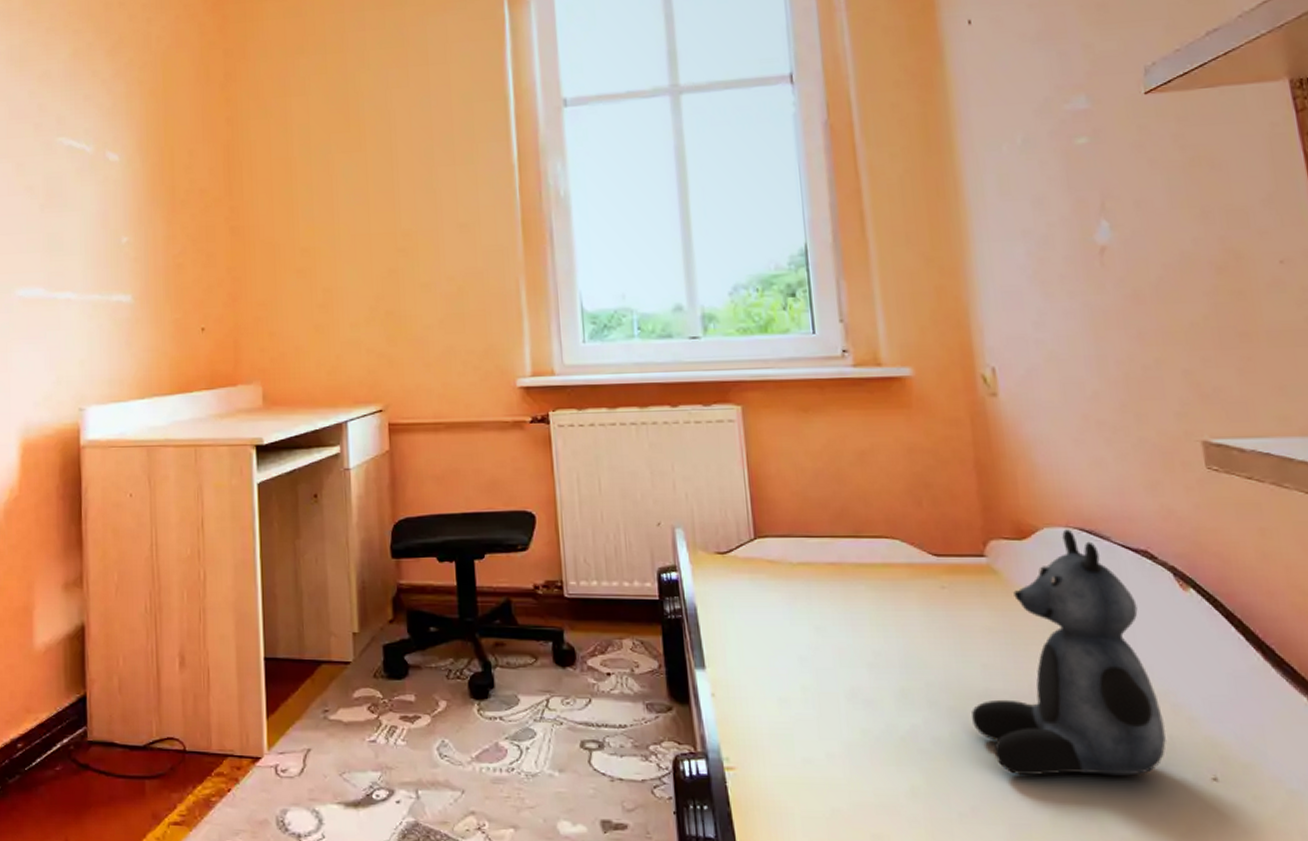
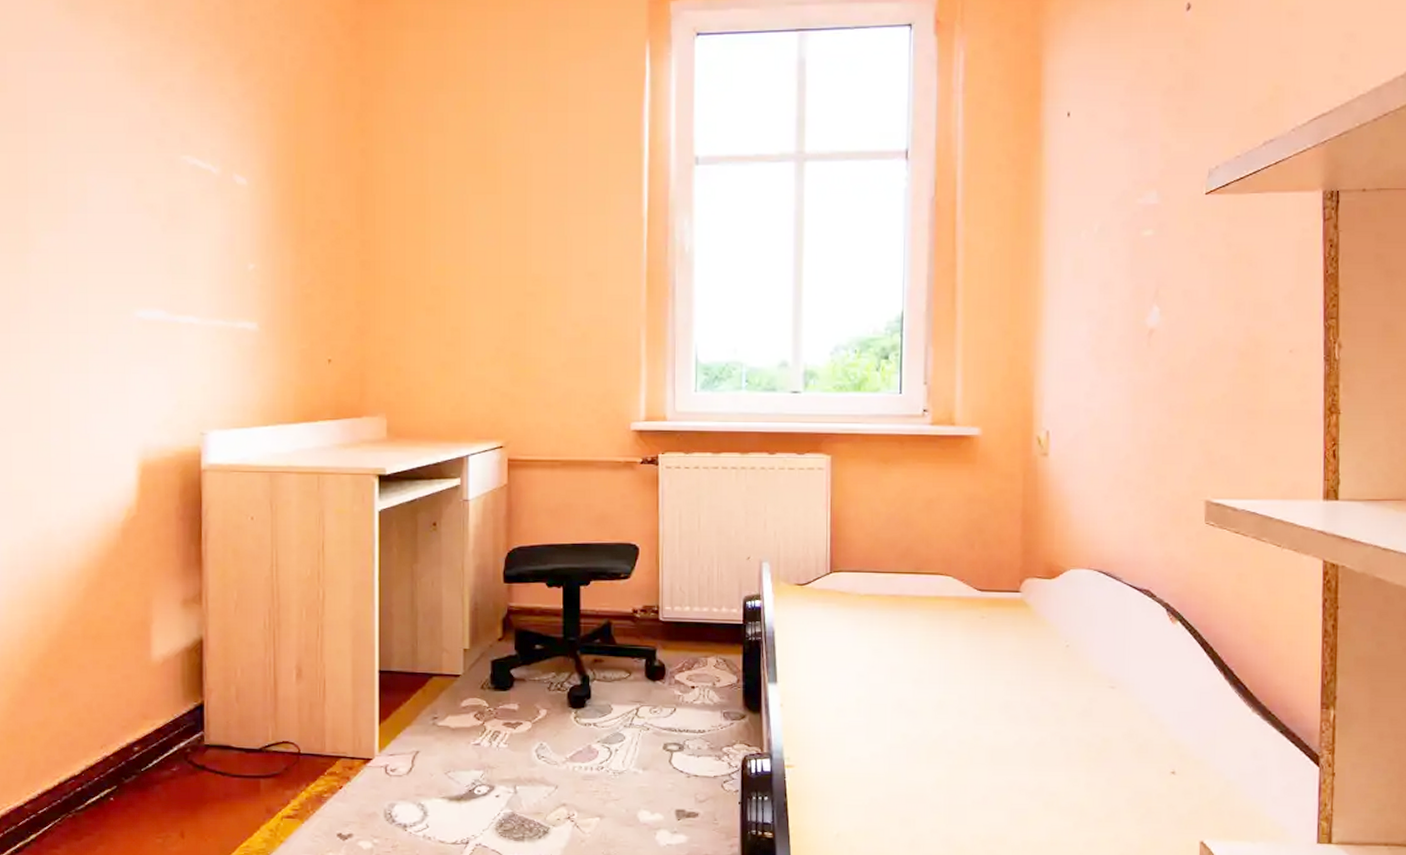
teddy bear: present [971,529,1166,776] -> none [992,571,1141,771]

